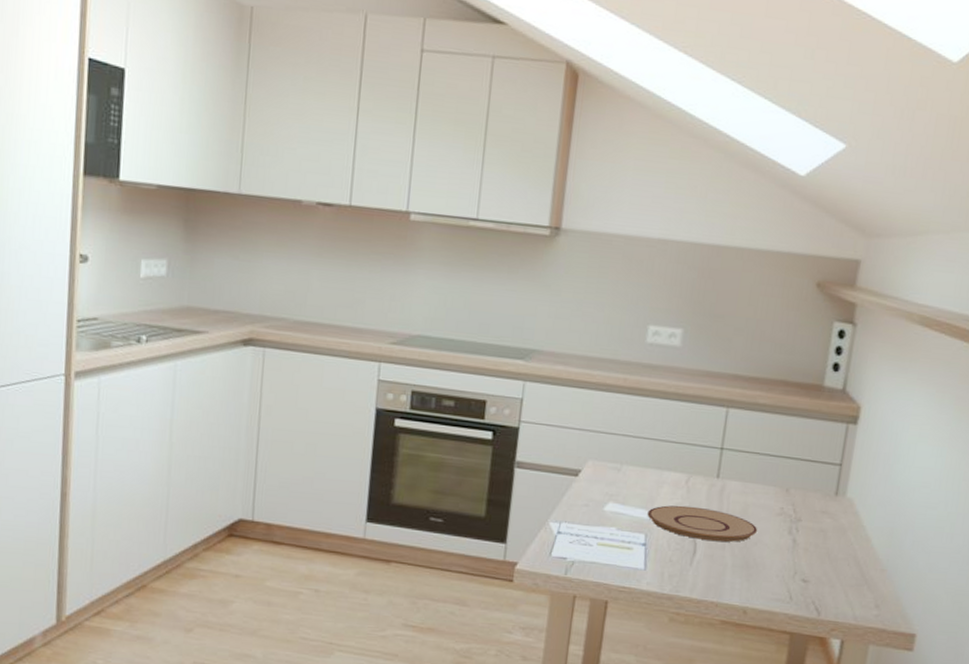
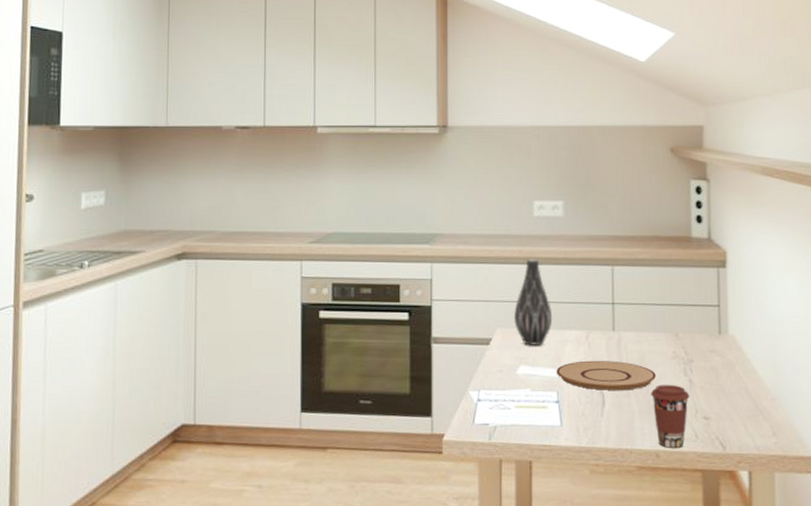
vase: none [608,389,653,485] -> present [514,259,553,347]
coffee cup: none [747,540,791,607] -> present [650,384,690,448]

